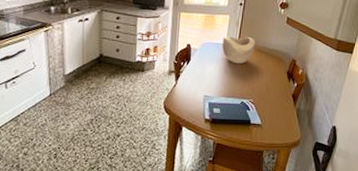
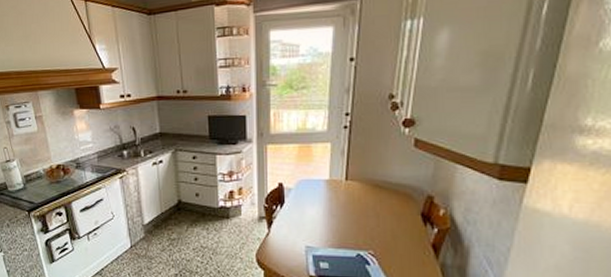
decorative bowl: present [222,36,256,63] -> none [324,168,371,204]

